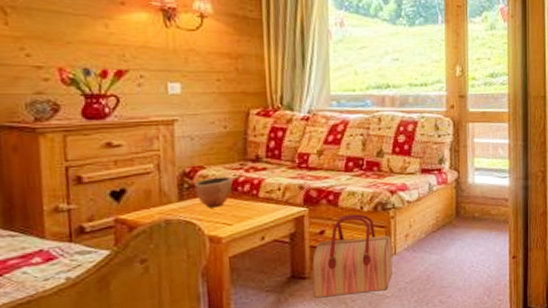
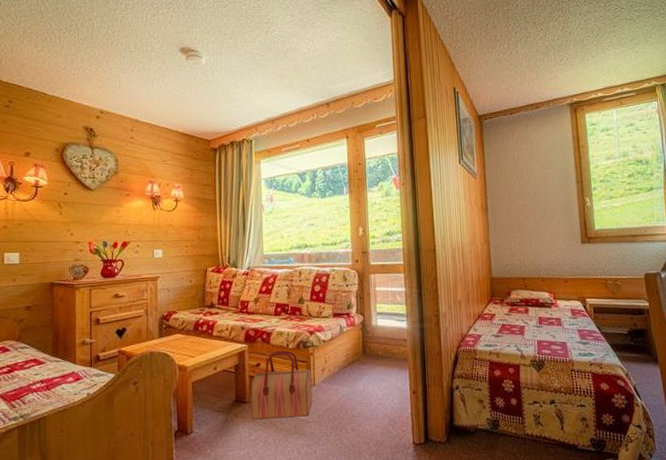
decorative bowl: present [195,176,233,208] -> none [170,319,195,344]

